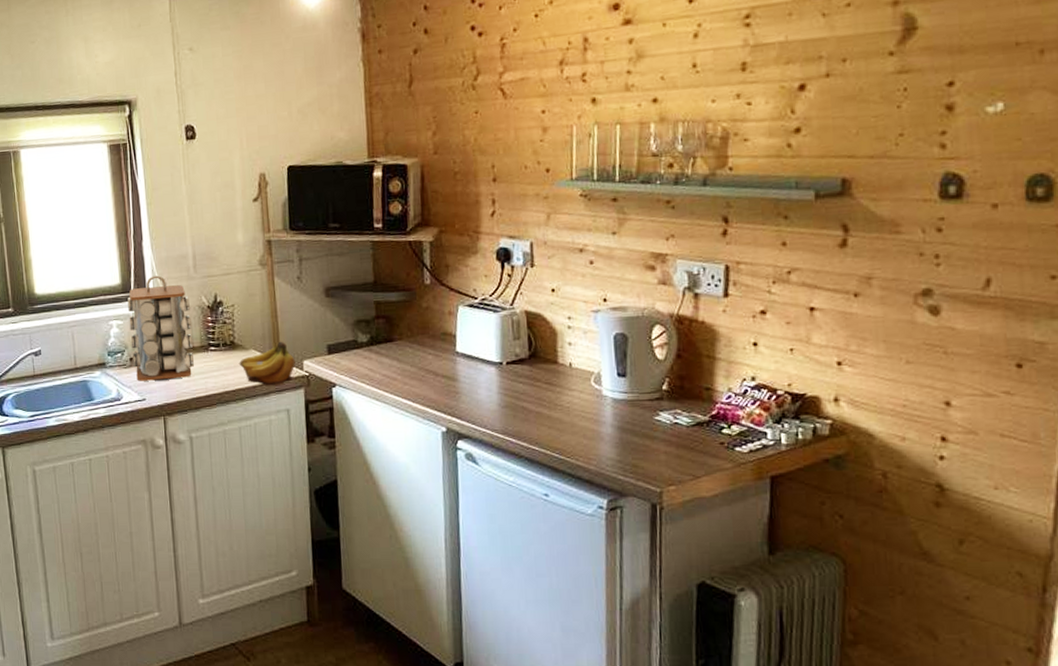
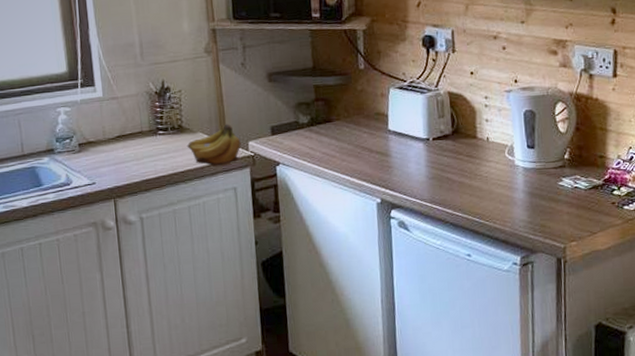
spice rack: present [127,275,195,381] -> none [75,63,144,166]

